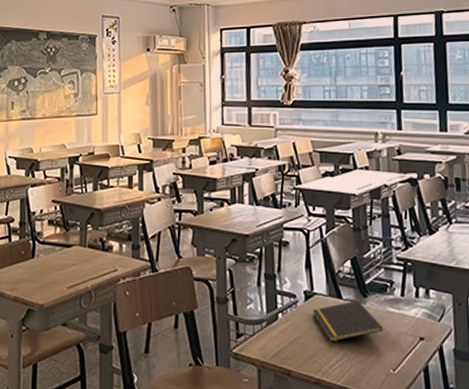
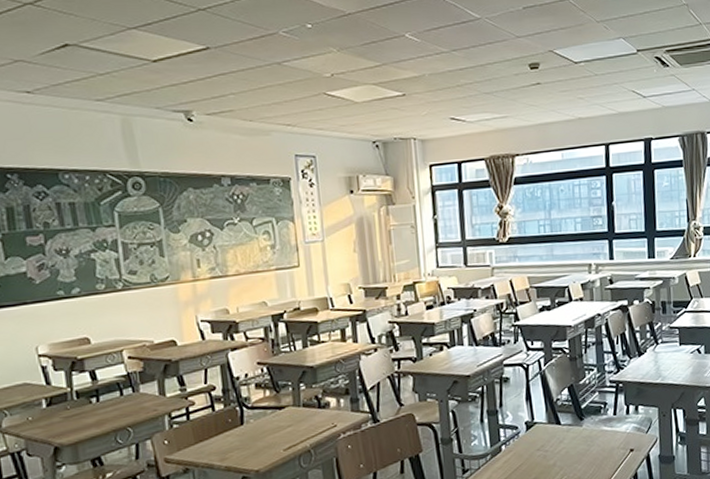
notepad: present [313,300,383,342] -> none [534,423,598,464]

